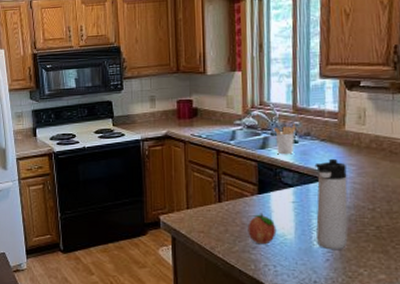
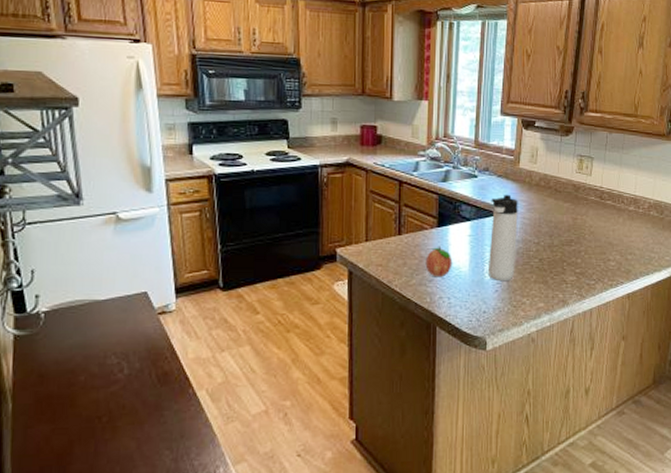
utensil holder: present [273,123,296,155] -> none [455,158,477,189]

